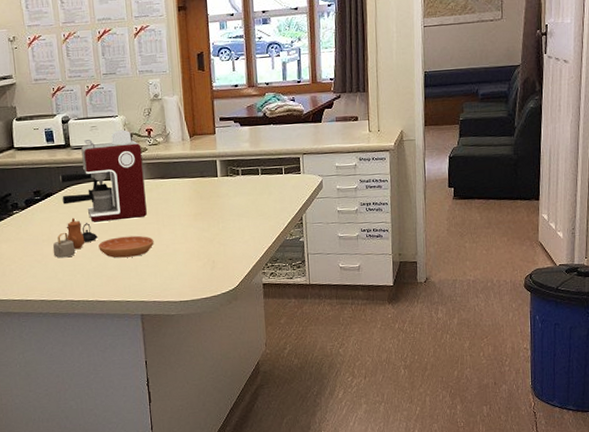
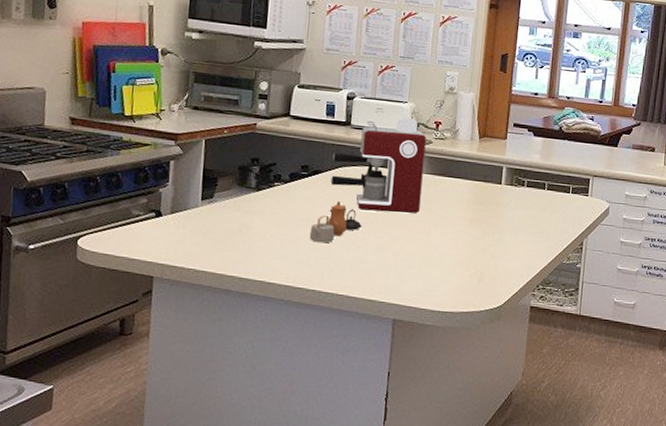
saucer: present [98,235,154,258] -> none [360,230,422,255]

